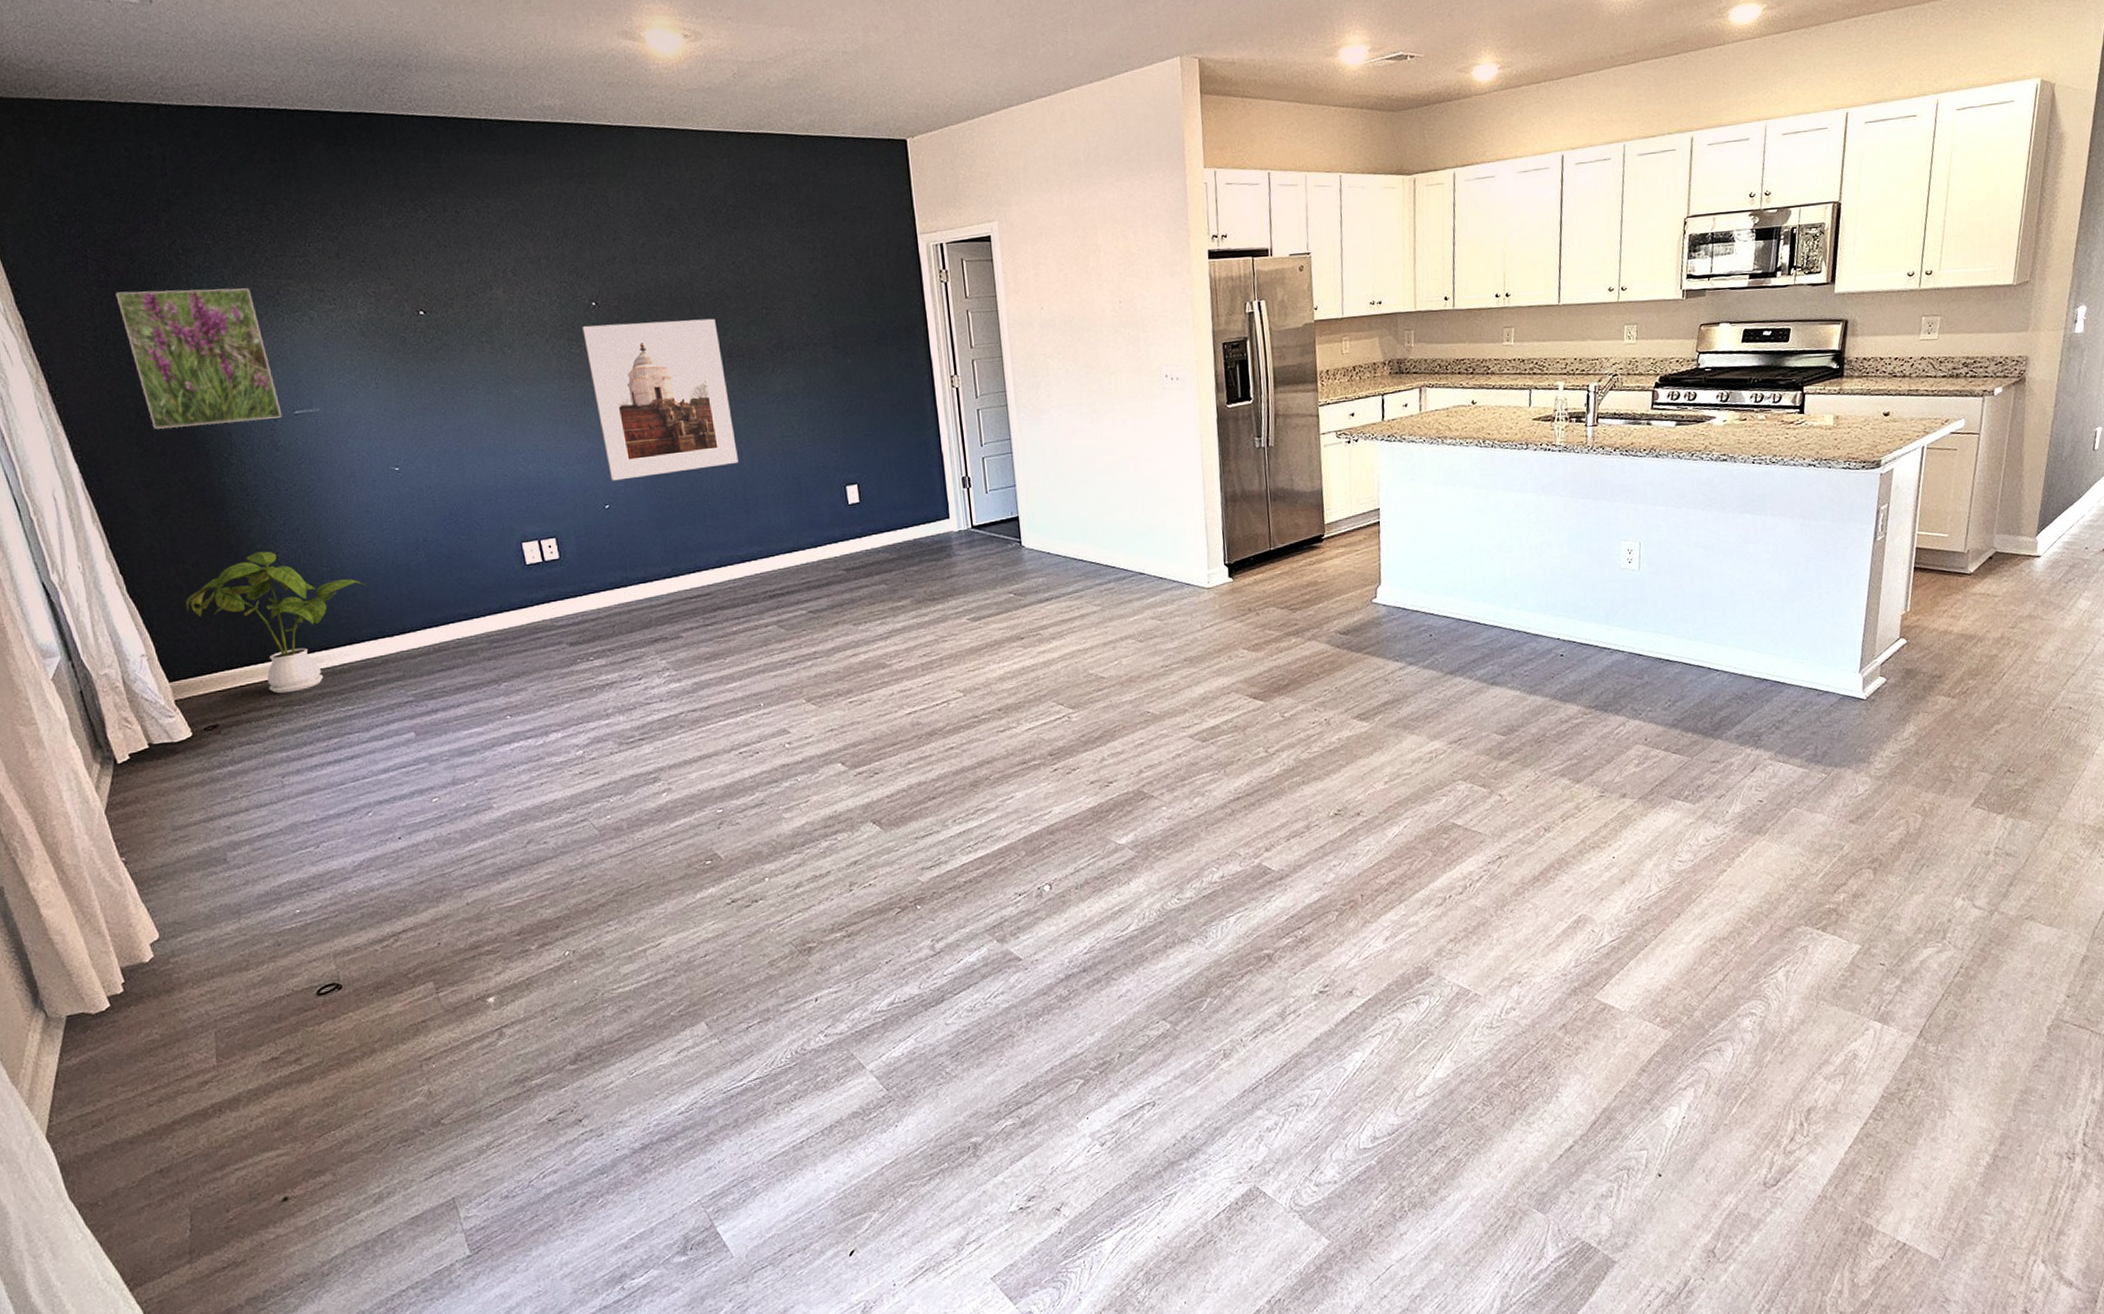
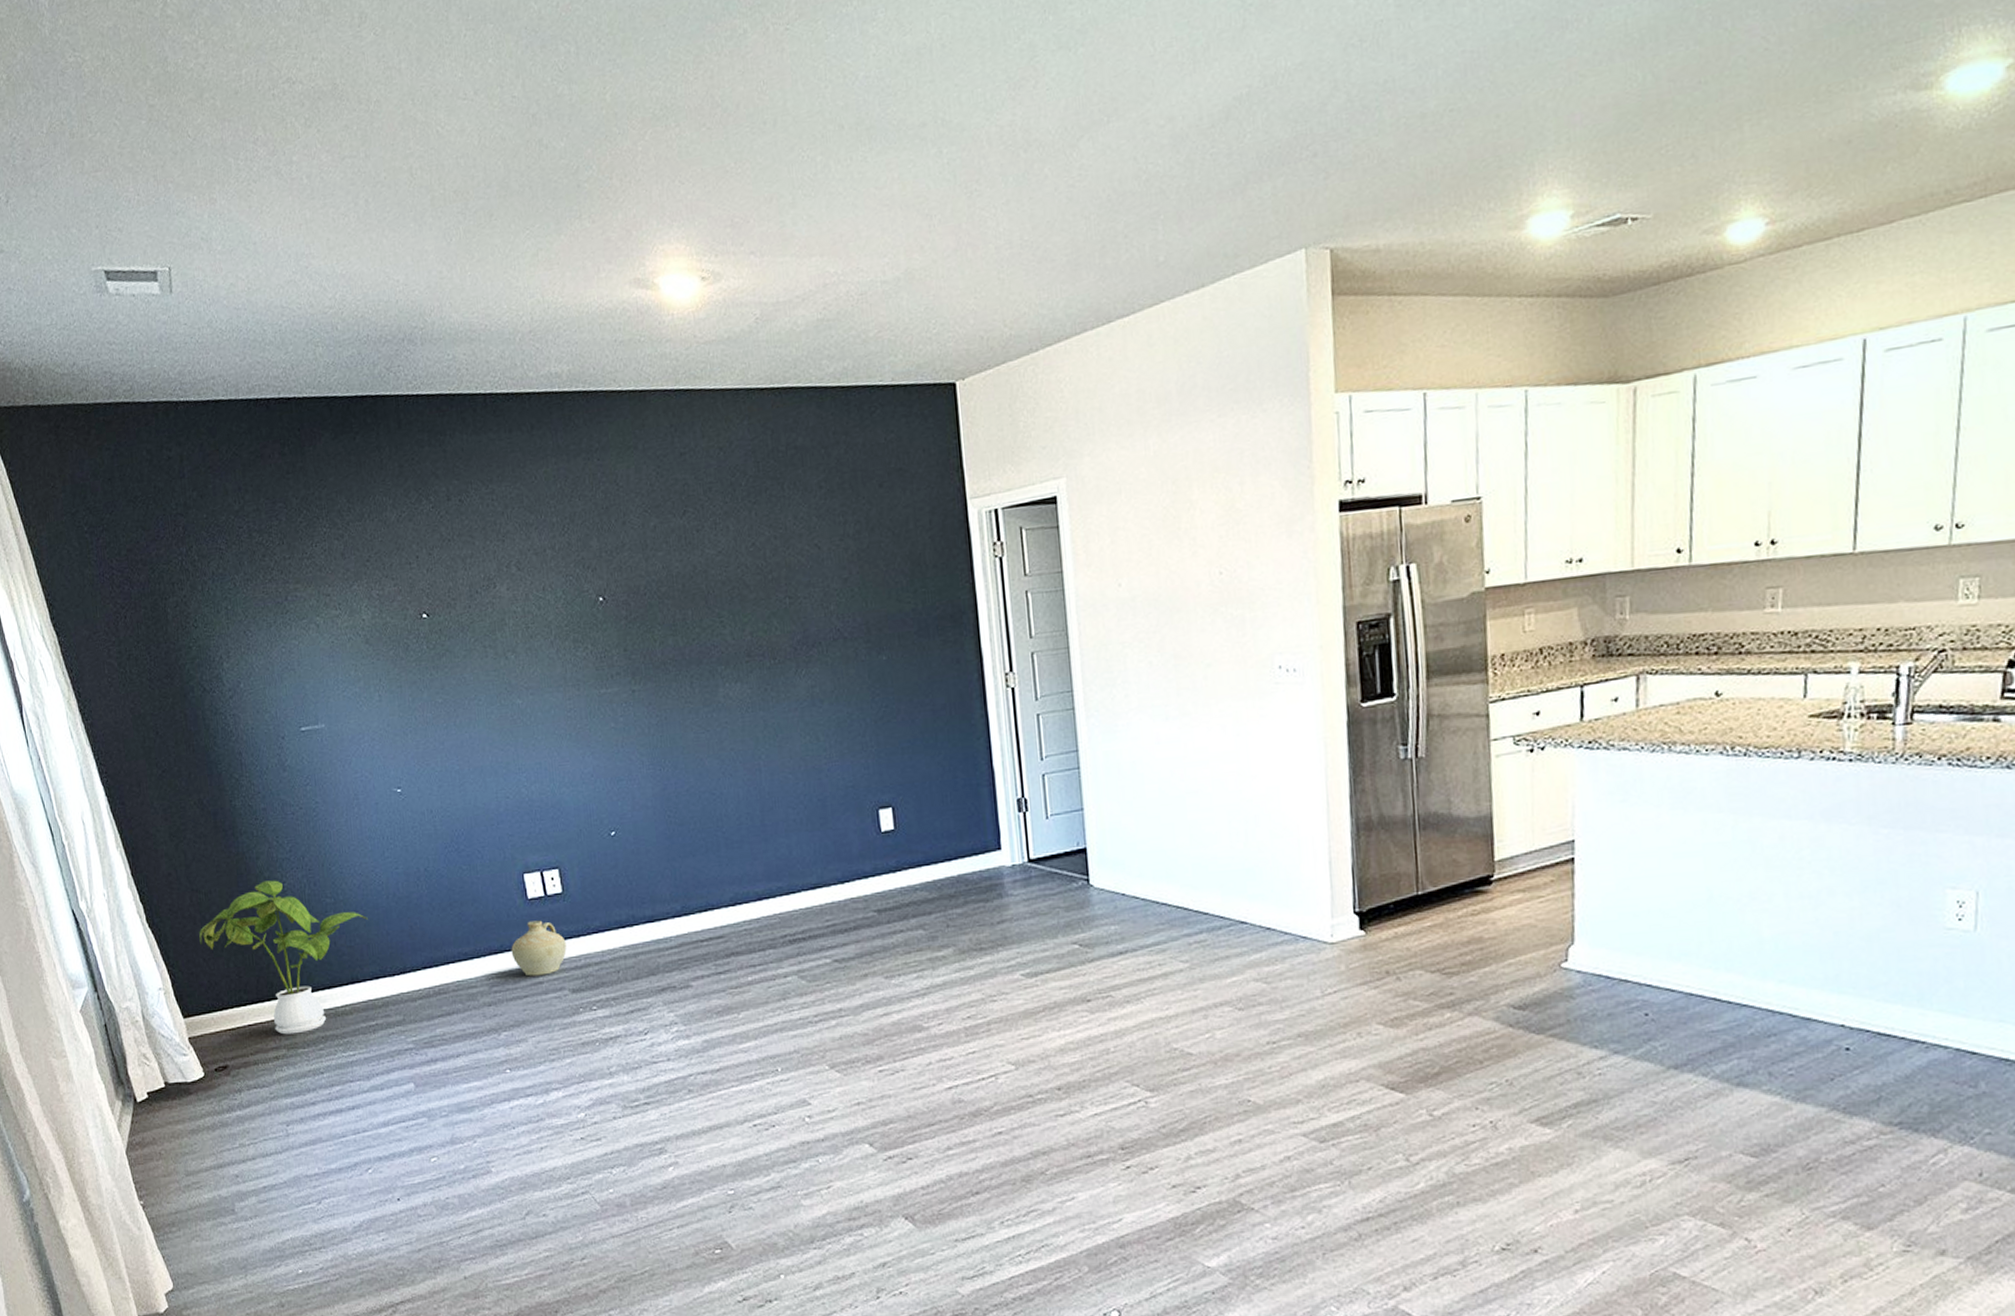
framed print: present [115,288,283,429] -> none [138,595,290,749]
ceramic jug: none [510,583,564,633] -> present [511,920,567,977]
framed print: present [582,318,738,481] -> none [589,611,756,804]

